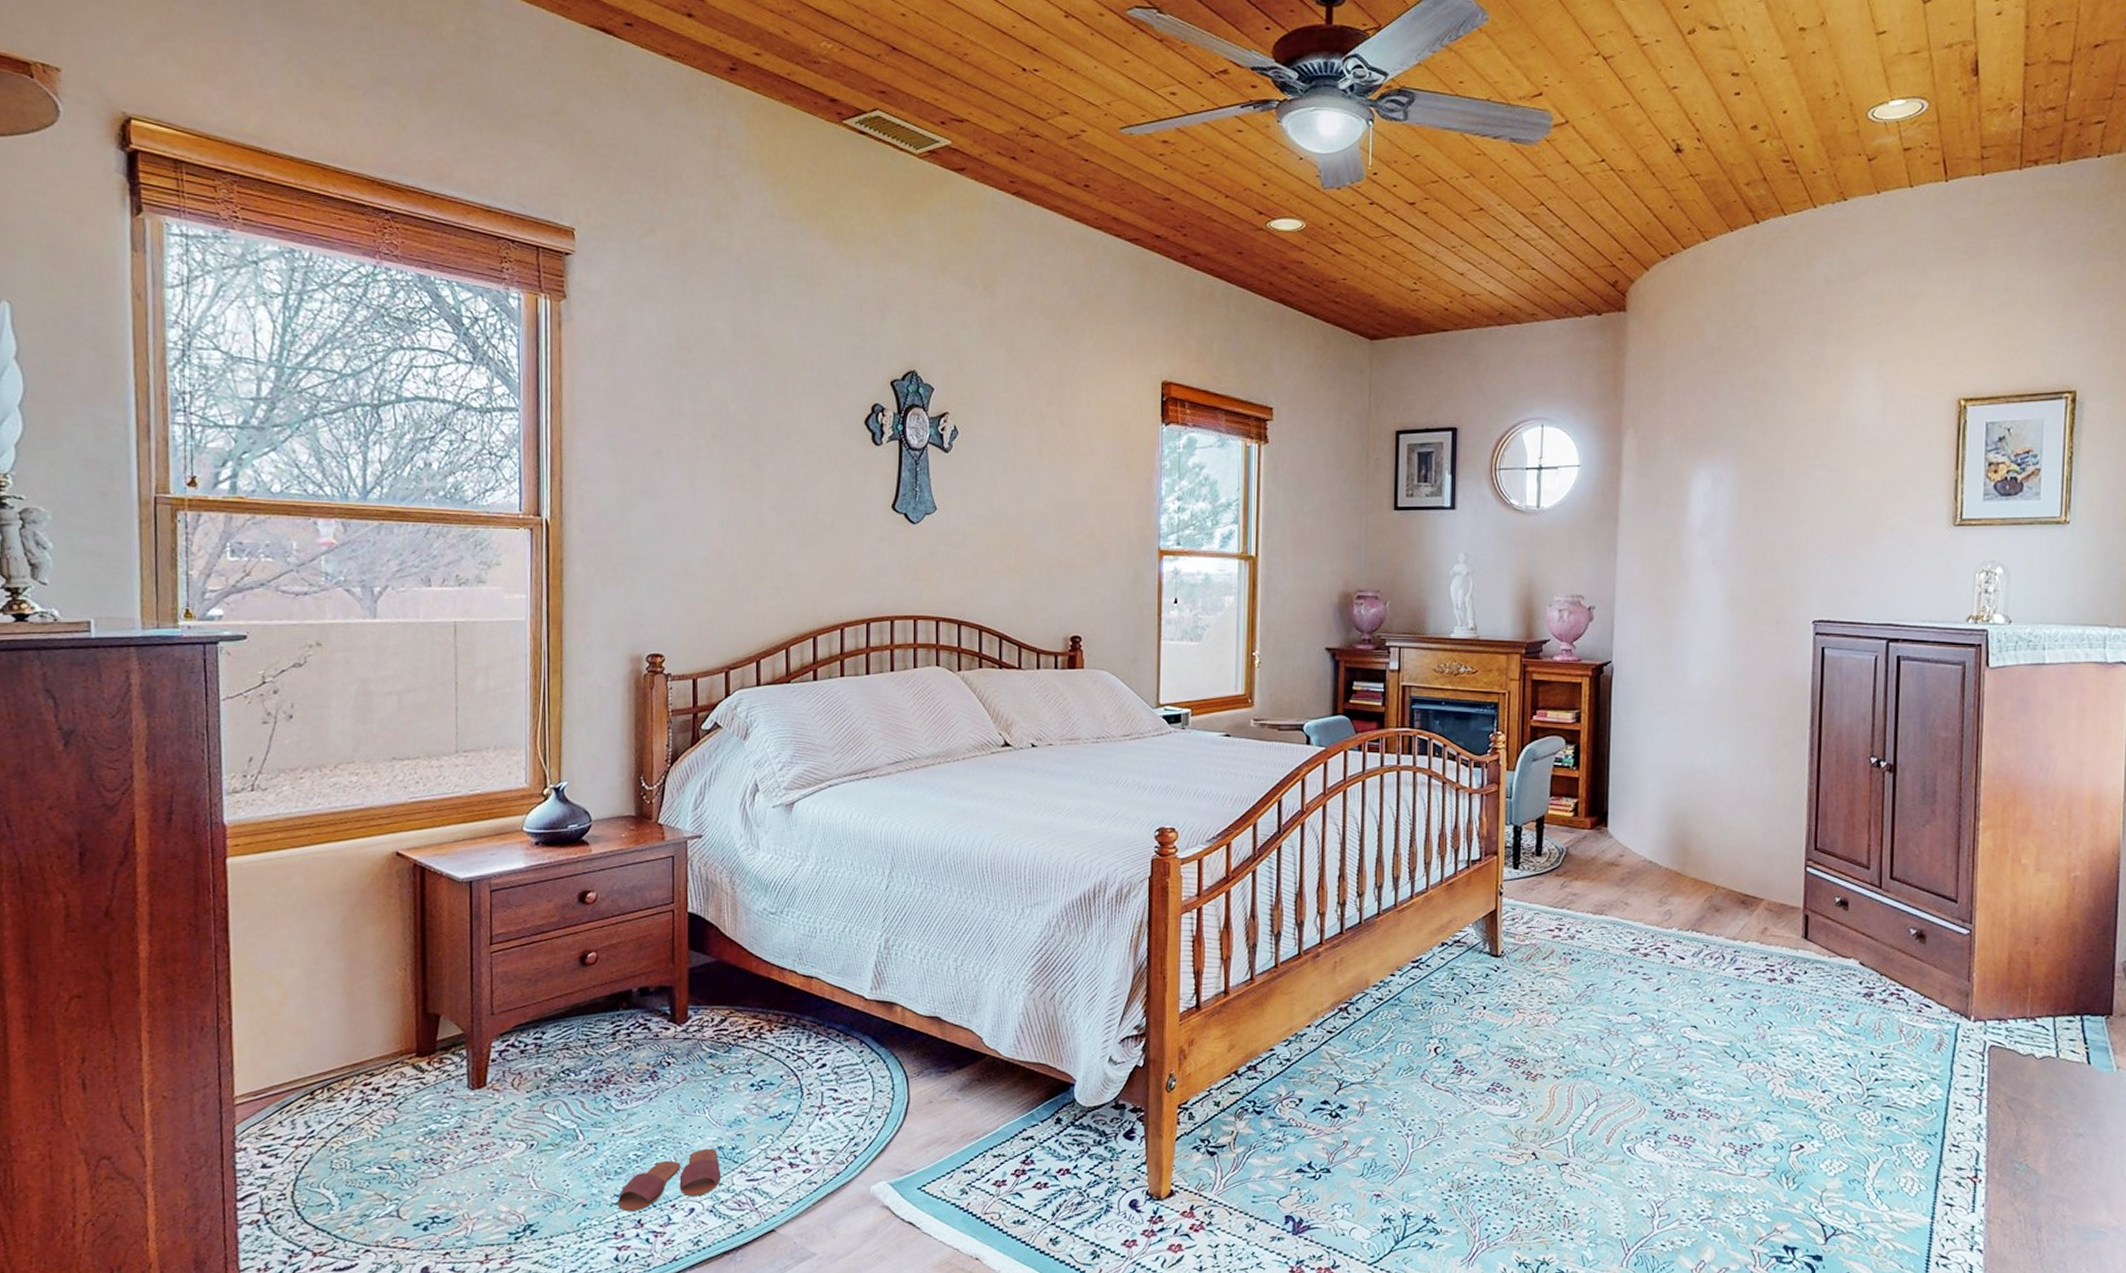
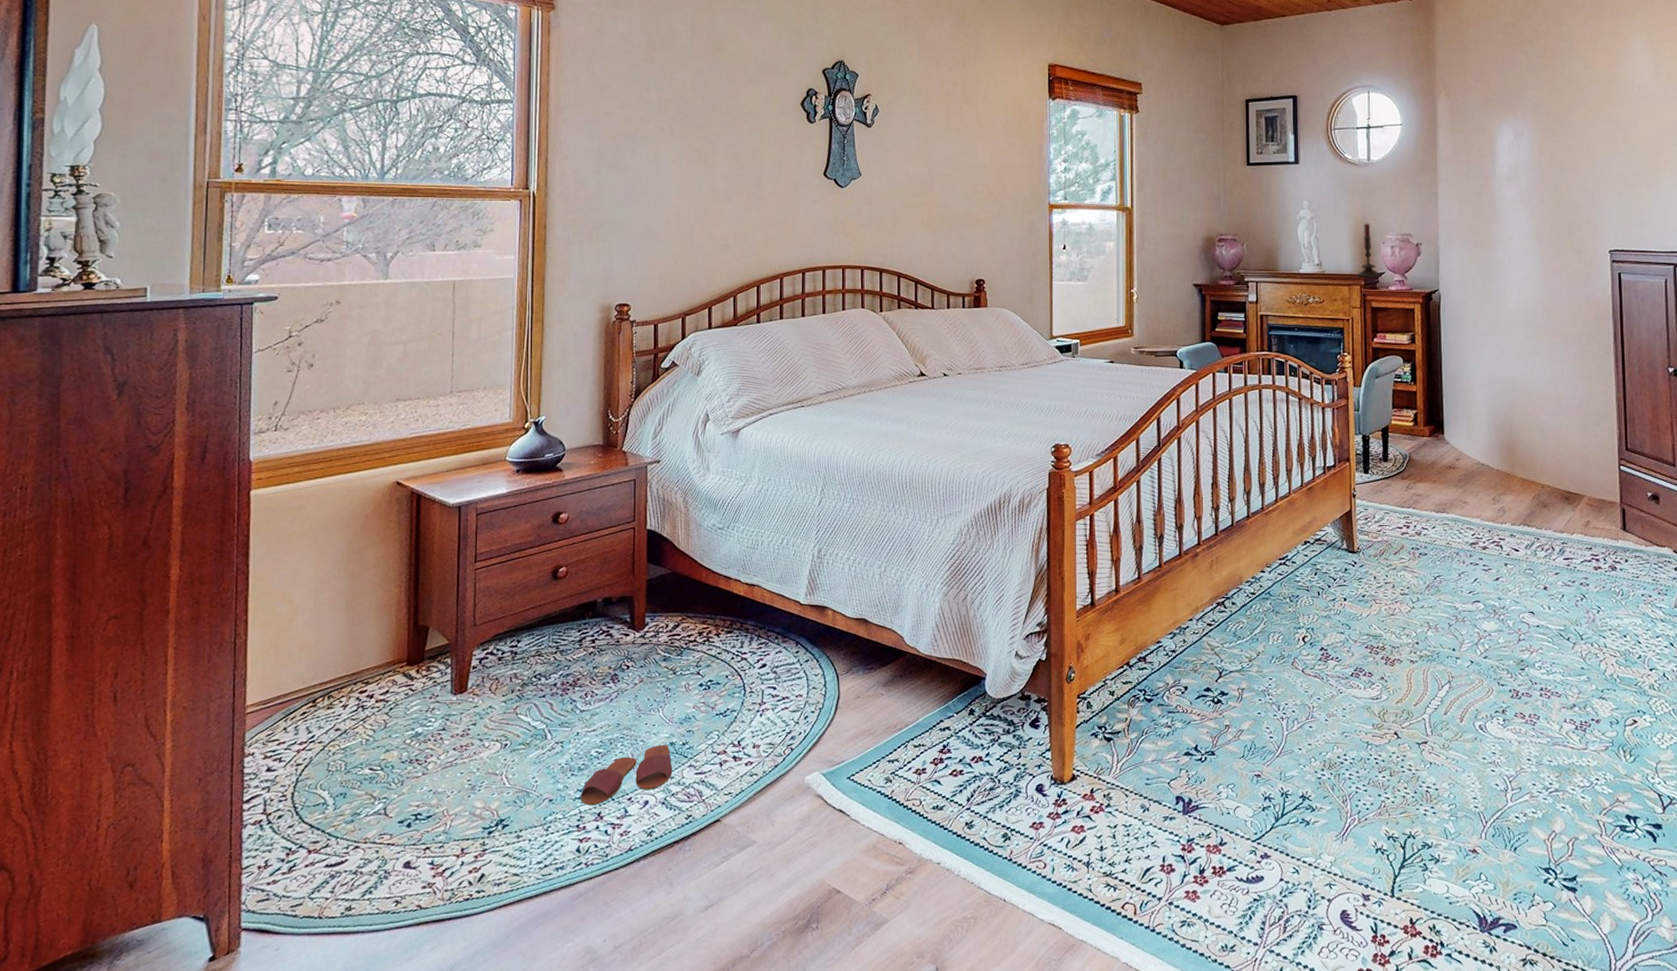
candle: none [1517,581,1544,646] -> present [1357,222,1380,278]

